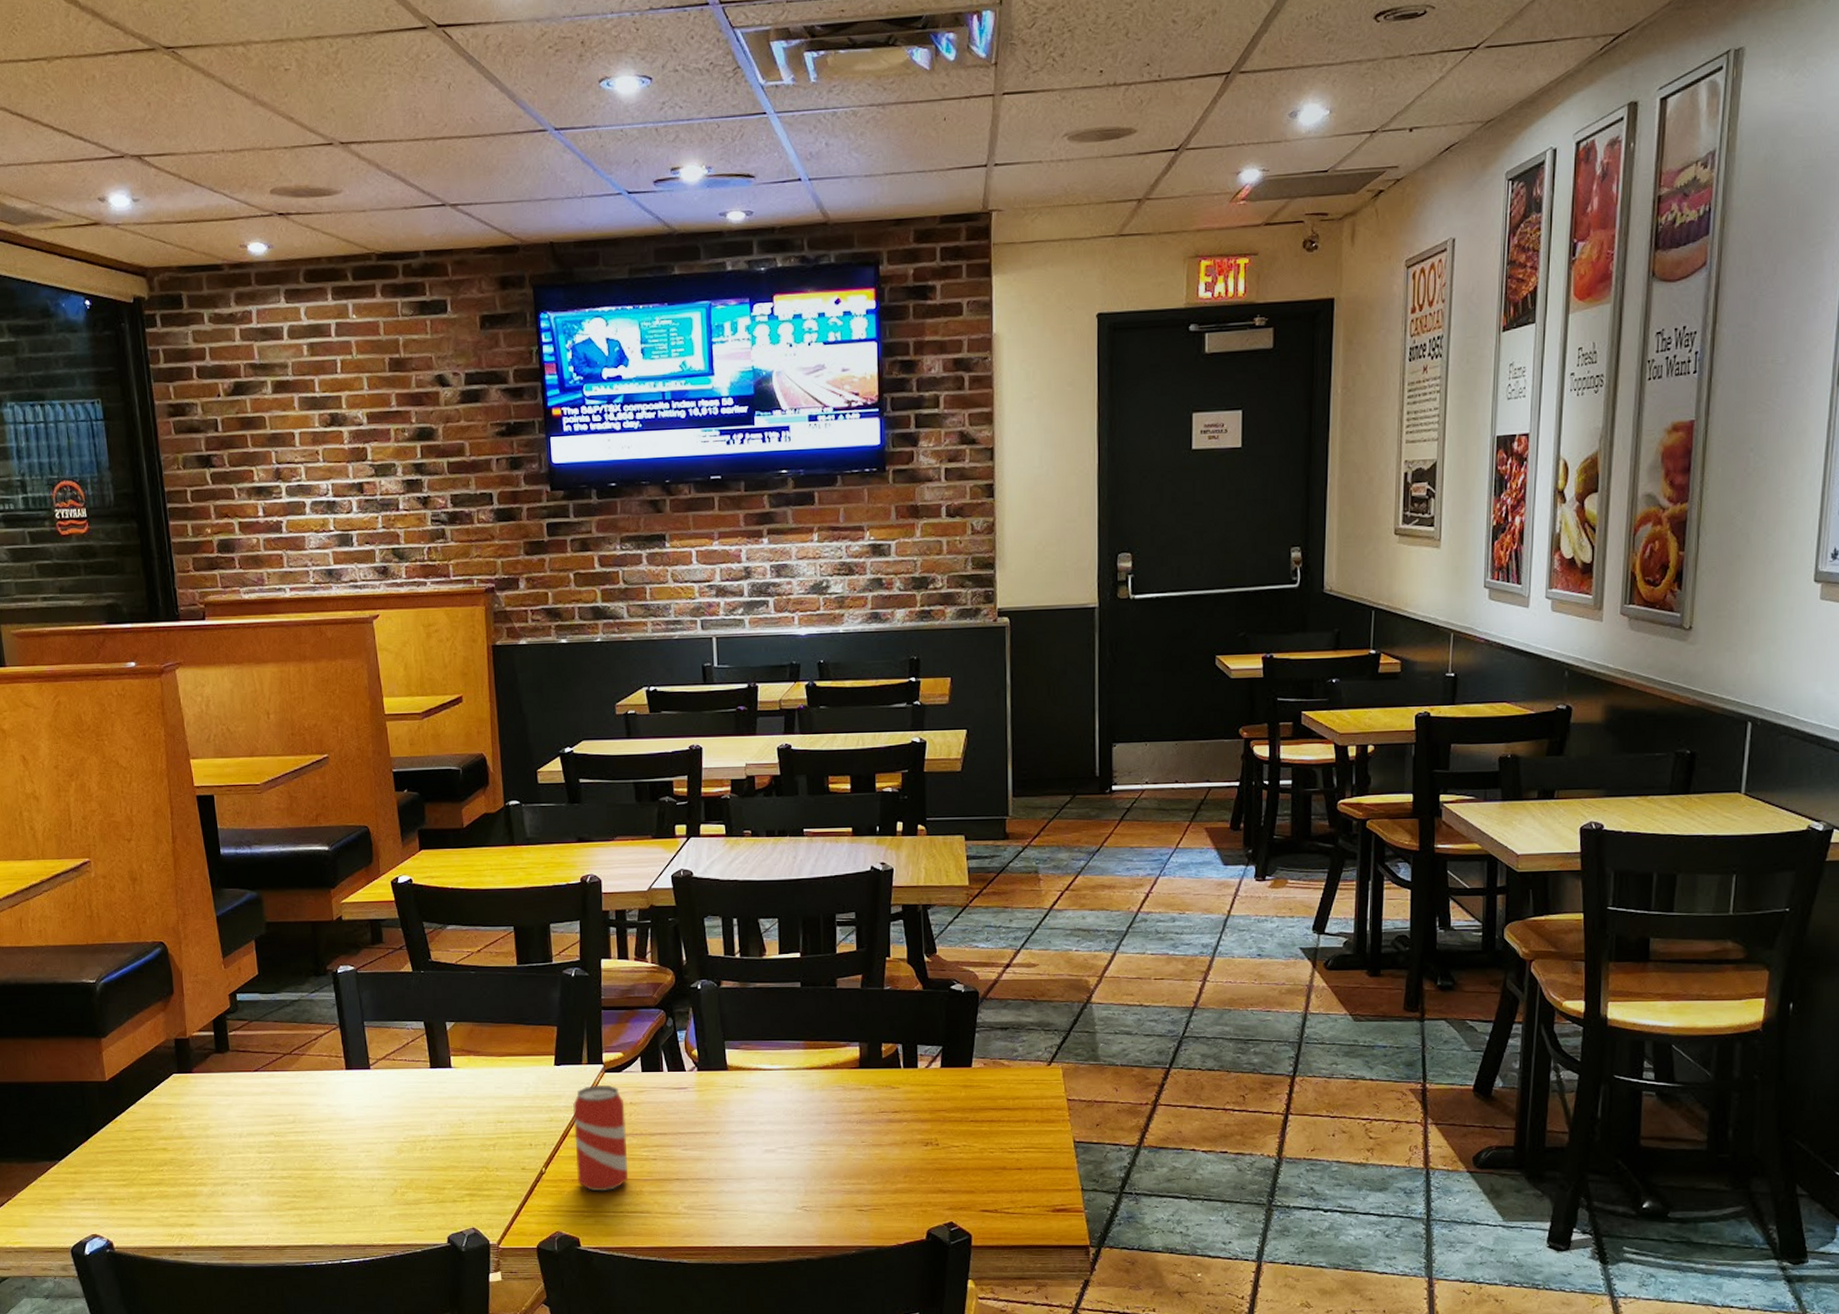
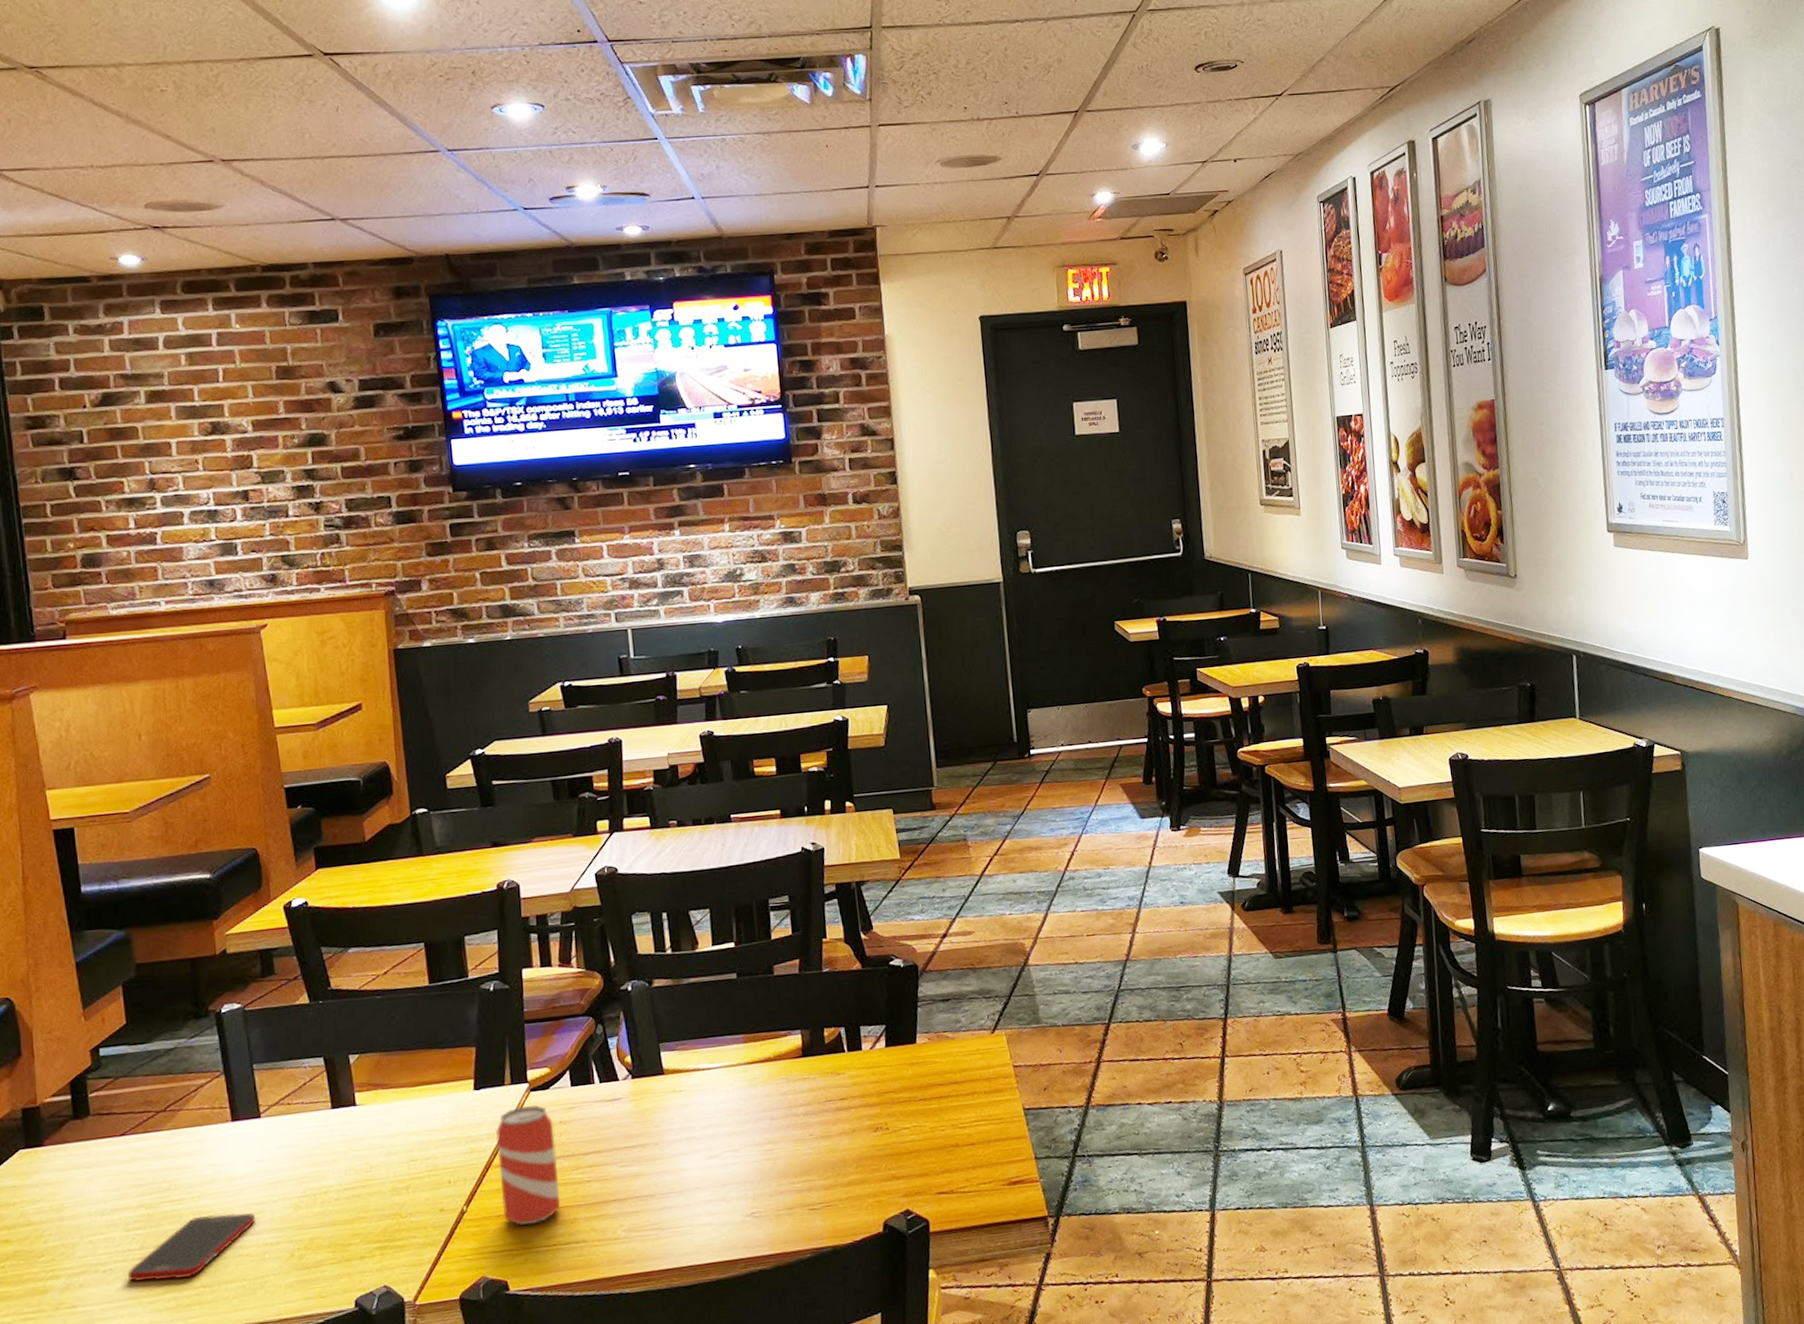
cell phone: none [260,1148,366,1199] -> present [127,1213,256,1283]

